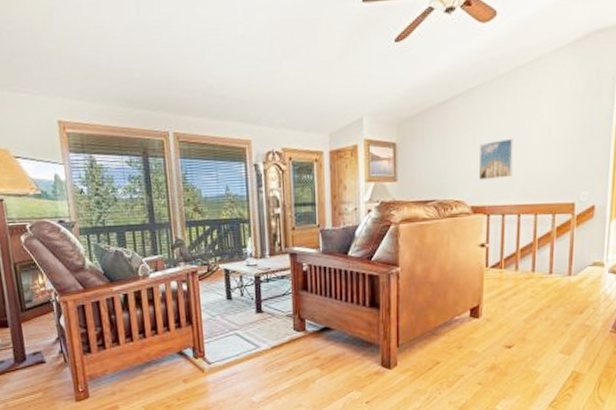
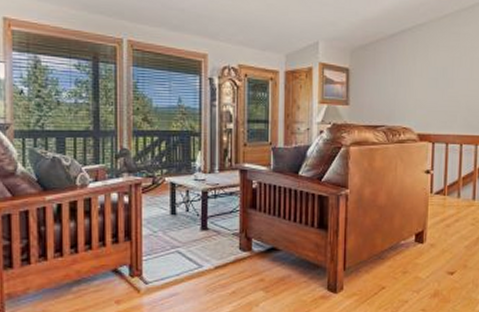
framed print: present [479,138,513,181] -> none [425,73,456,110]

